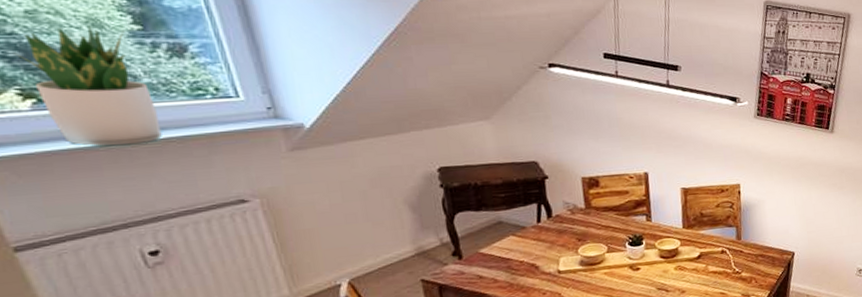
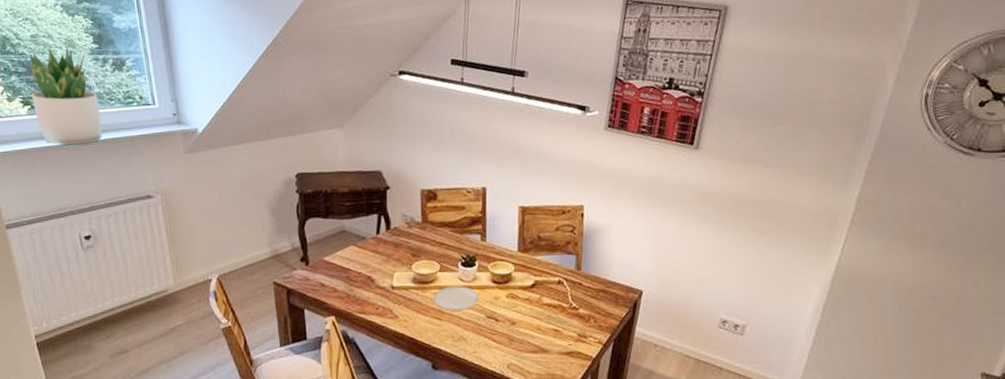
plate: none [602,264,649,288] -> present [433,286,479,311]

